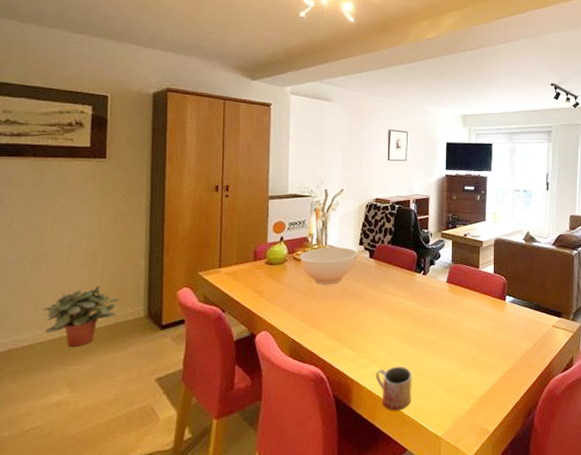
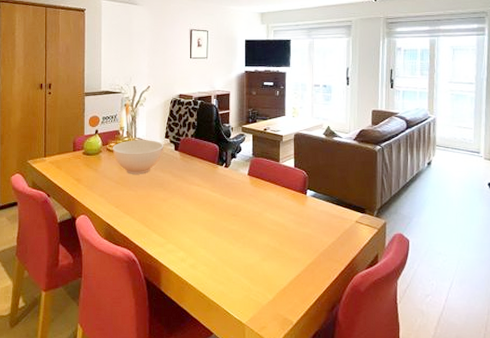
mug: present [376,366,412,411] -> none [183,253,216,296]

